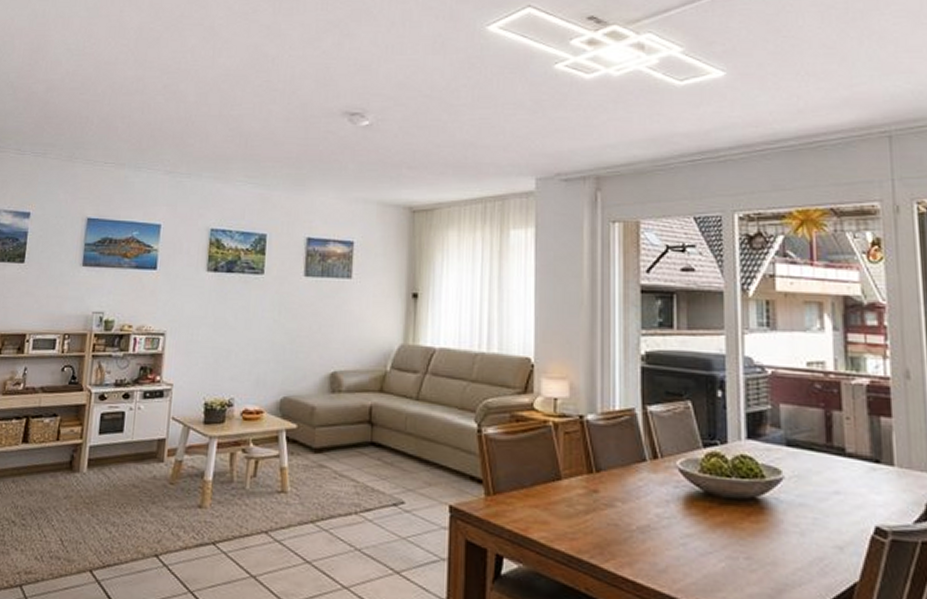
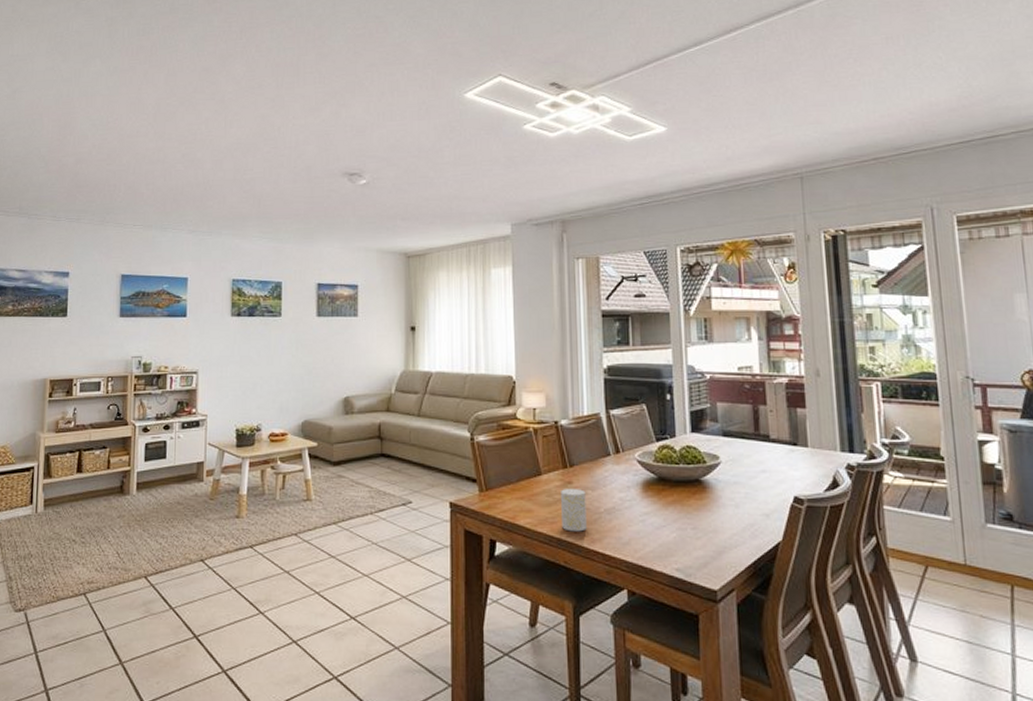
cup: none [584,498,614,553] -> present [561,489,587,532]

